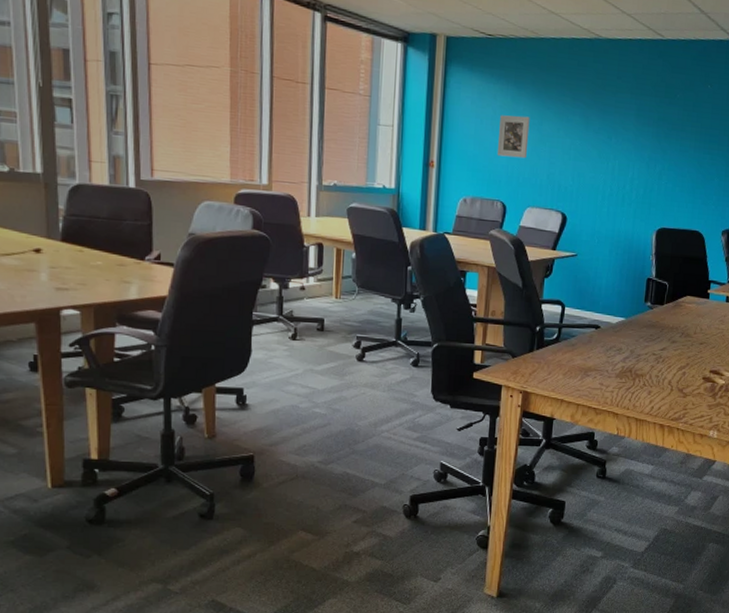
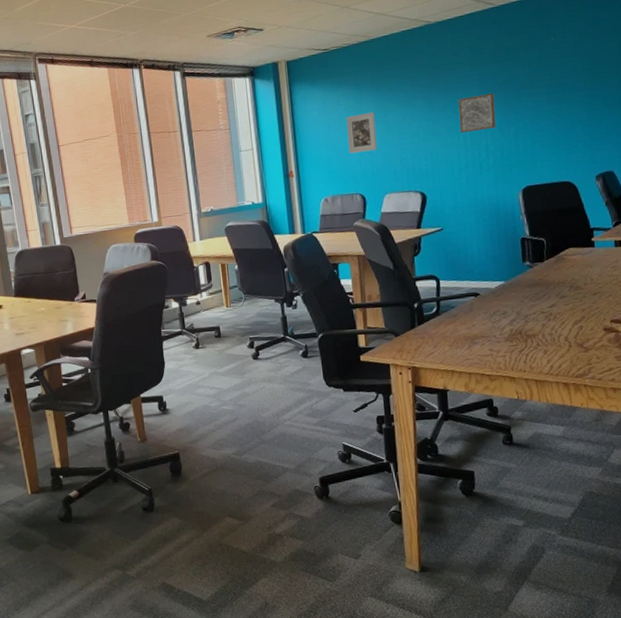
wall art: none [611,125,649,163] -> present [458,93,496,133]

